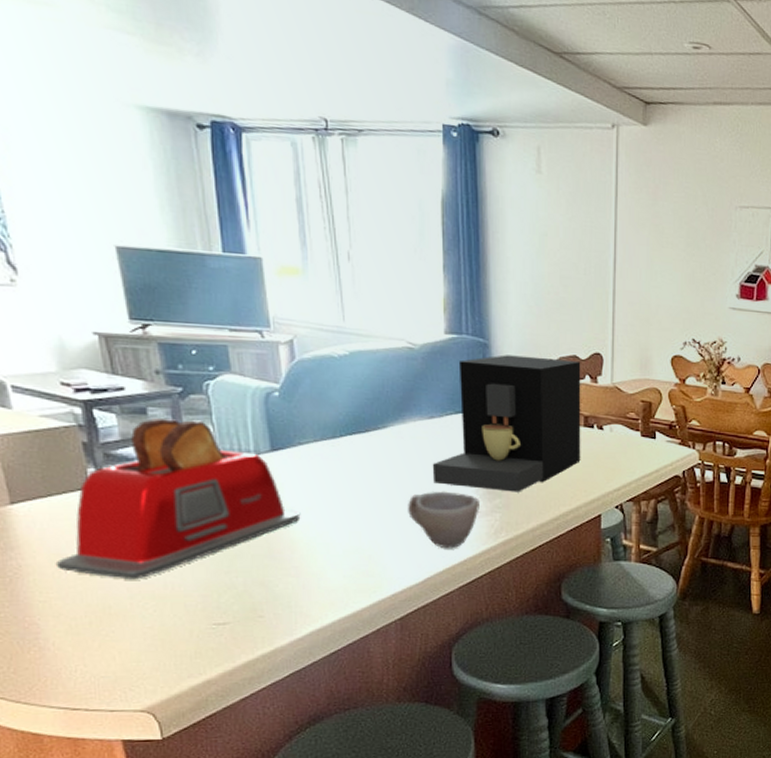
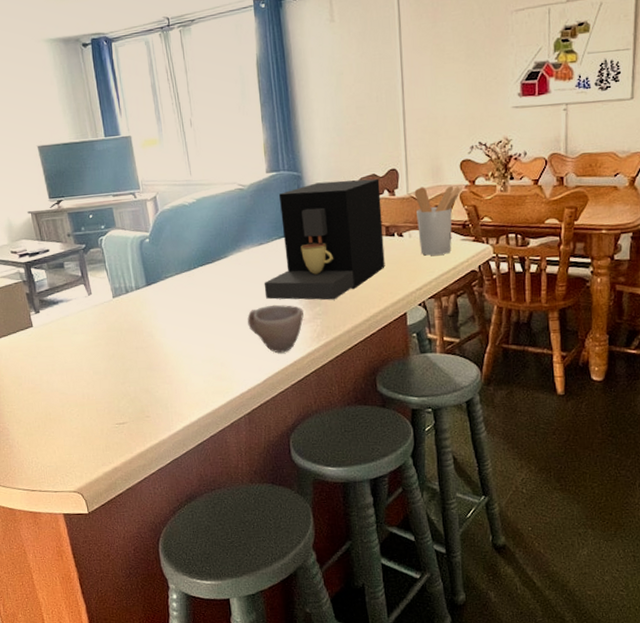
toaster: present [55,417,301,580] -> none [15,268,170,393]
utensil holder: none [619,378,672,455] -> present [414,186,463,256]

